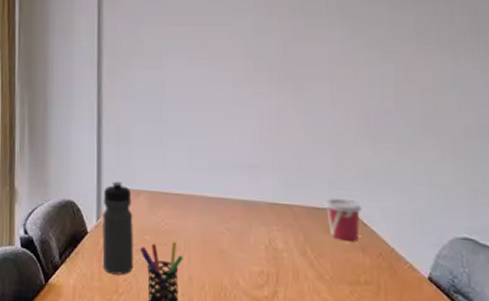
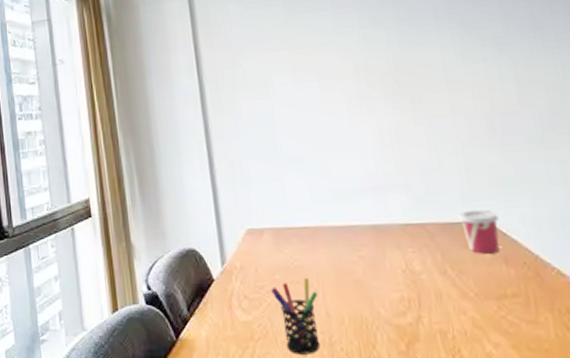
water bottle: present [102,181,133,275] -> none [225,222,267,321]

